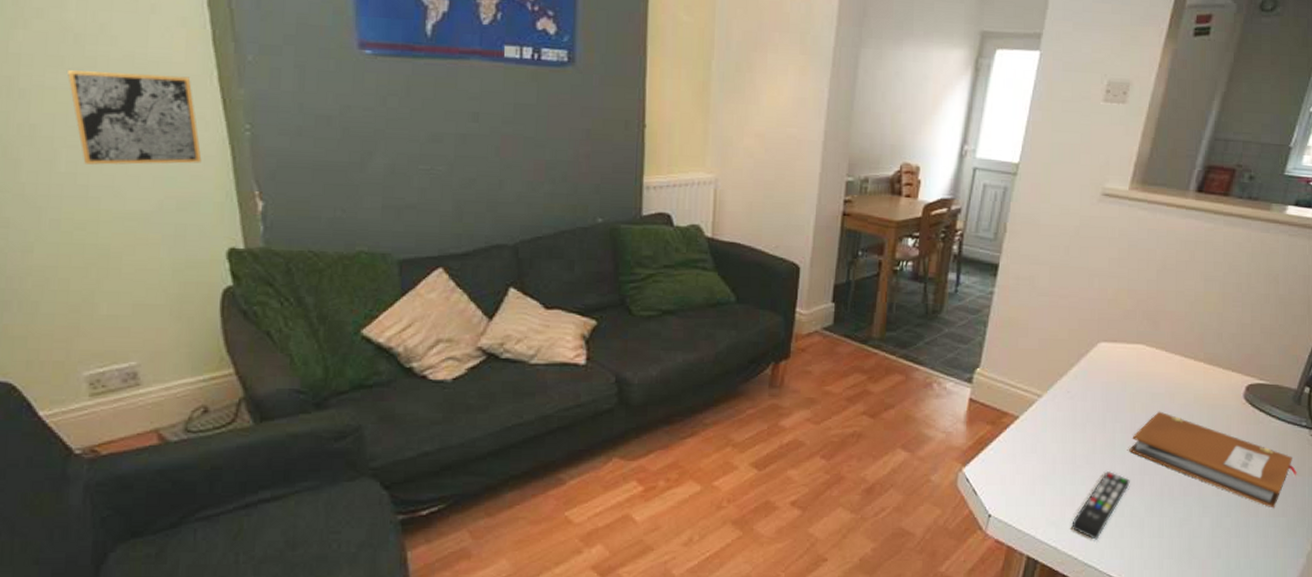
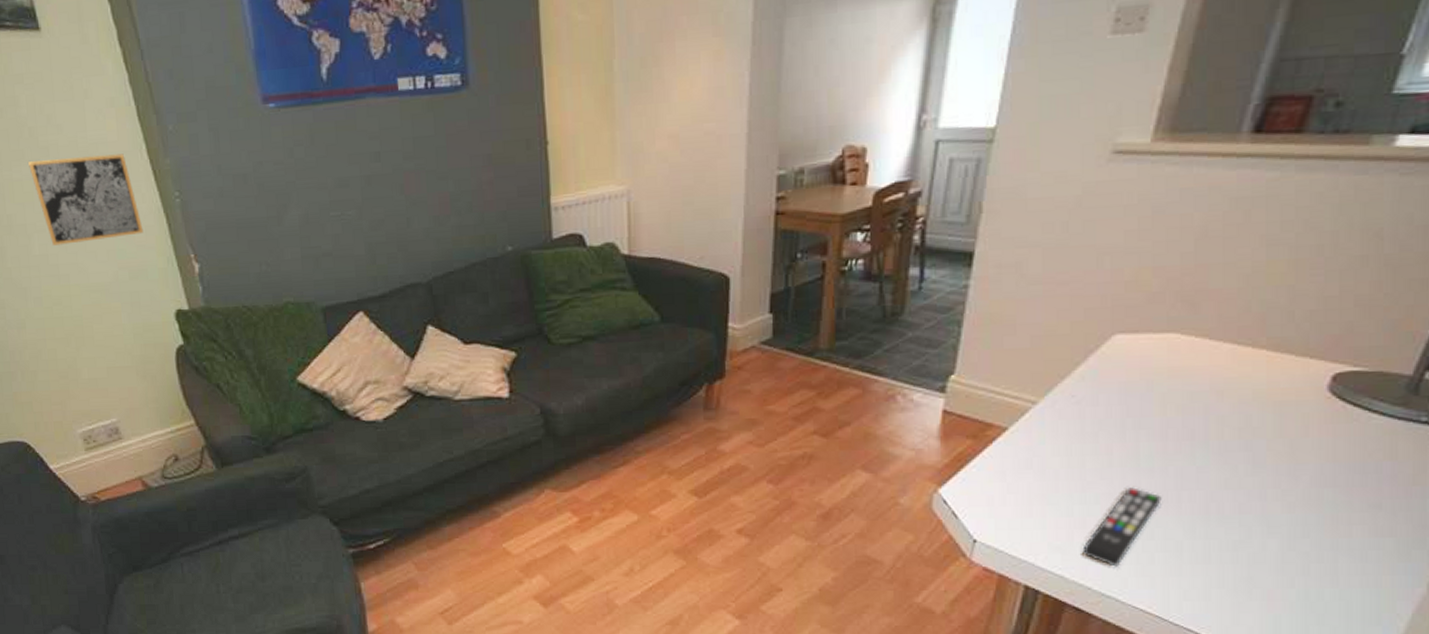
notebook: present [1129,411,1297,509] -> none [1159,412,1412,527]

